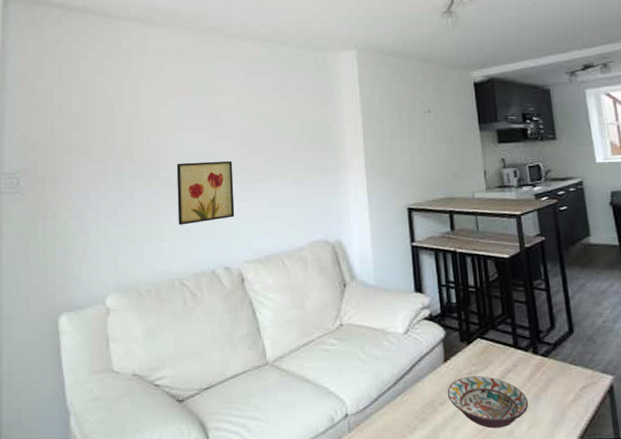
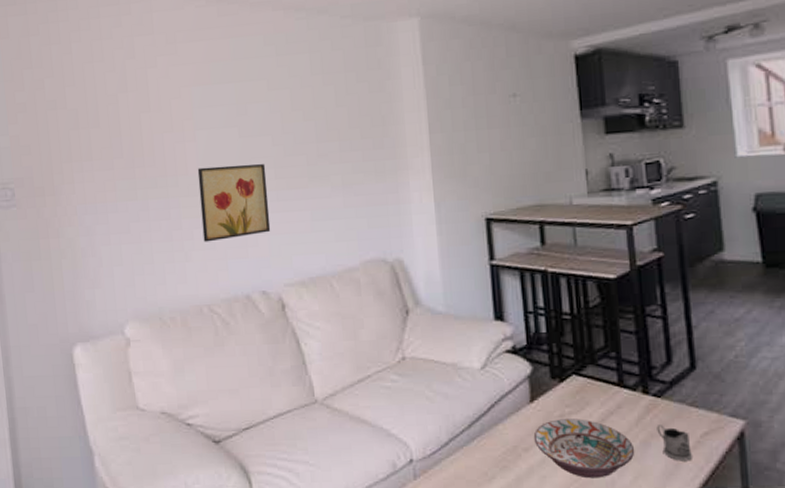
tea glass holder: none [545,380,575,412] -> present [656,425,693,461]

